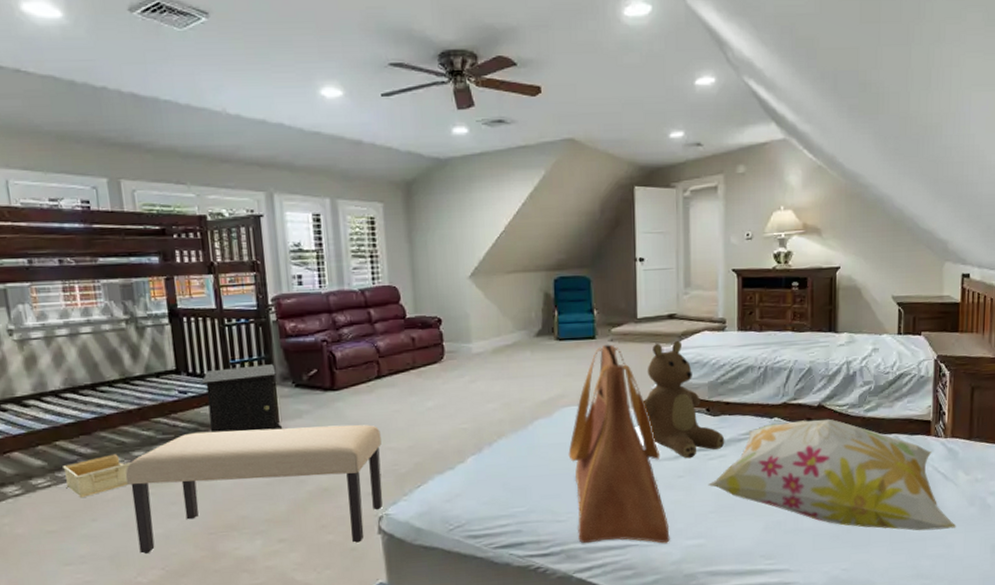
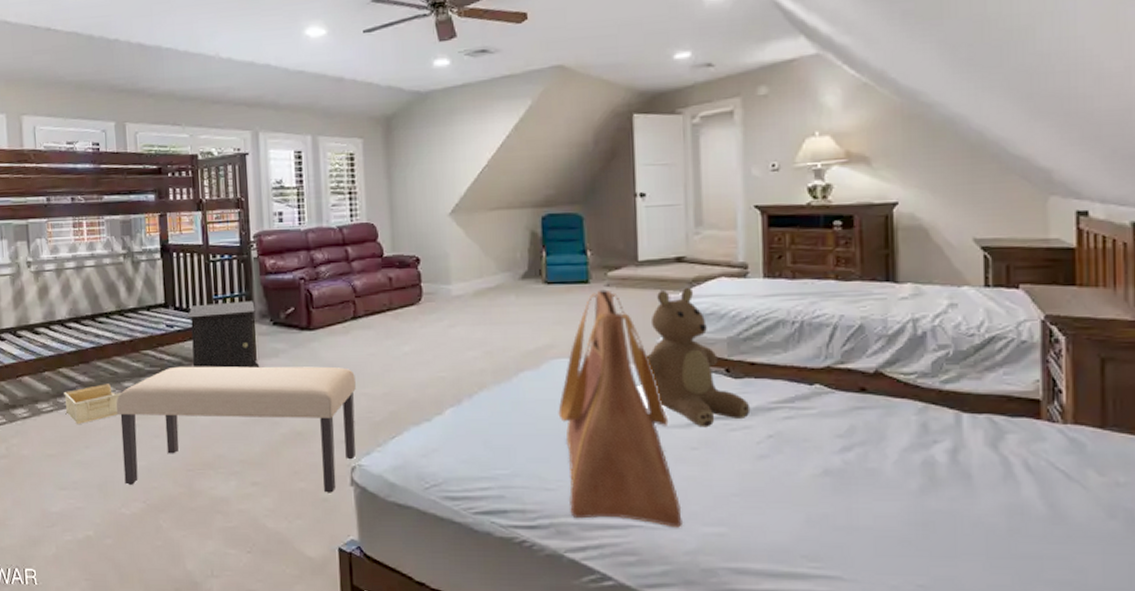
decorative pillow: present [708,418,956,531] -> none [730,389,1089,547]

